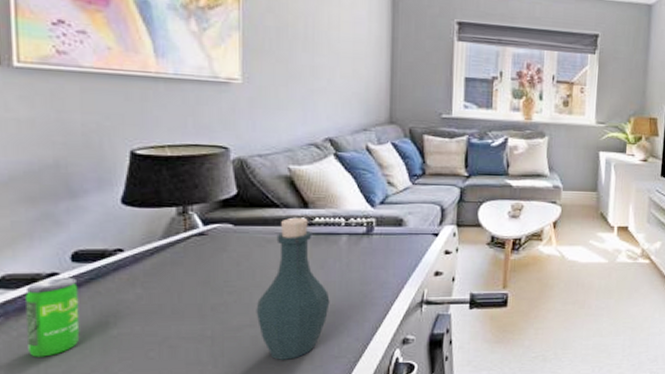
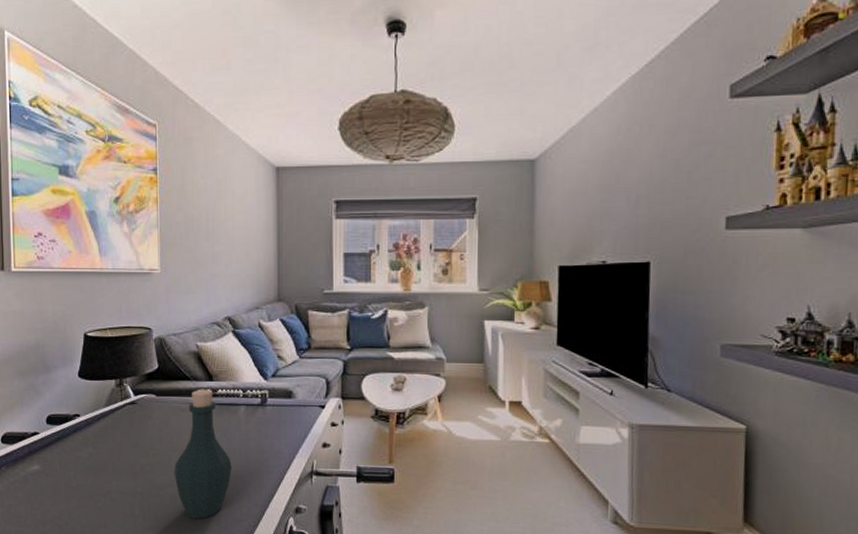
beverage can: present [25,278,80,357] -> none [18,437,52,500]

